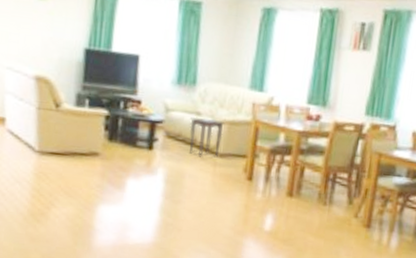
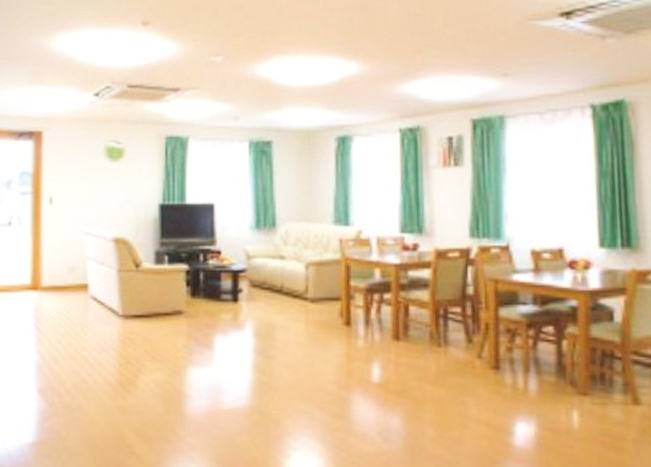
side table: present [189,117,226,157] -> none [273,261,313,305]

